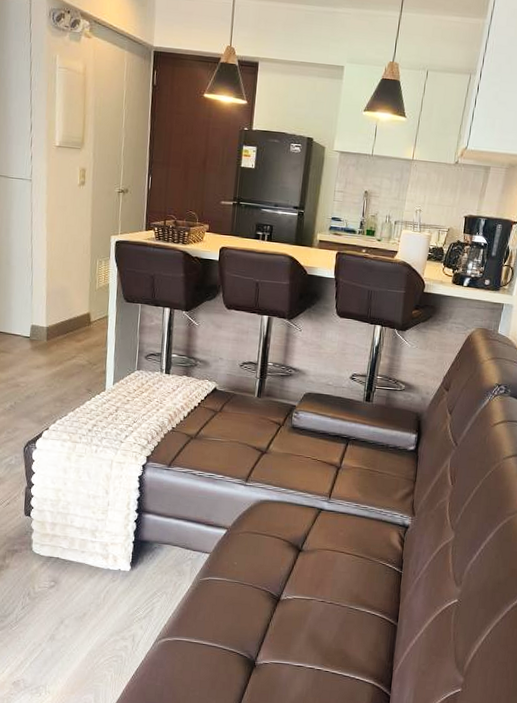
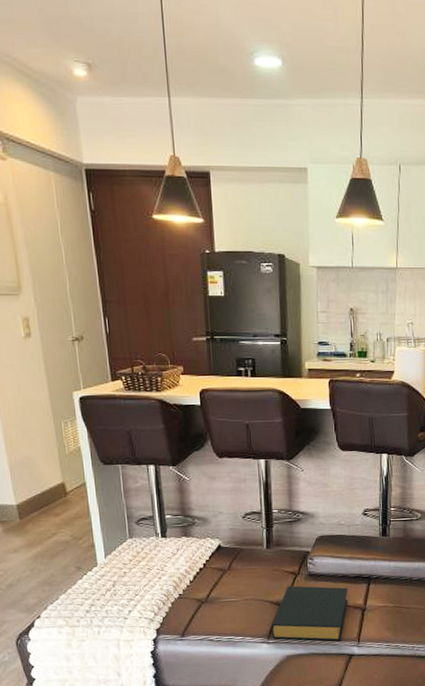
hardback book: none [249,435,327,494] -> present [270,586,348,641]

